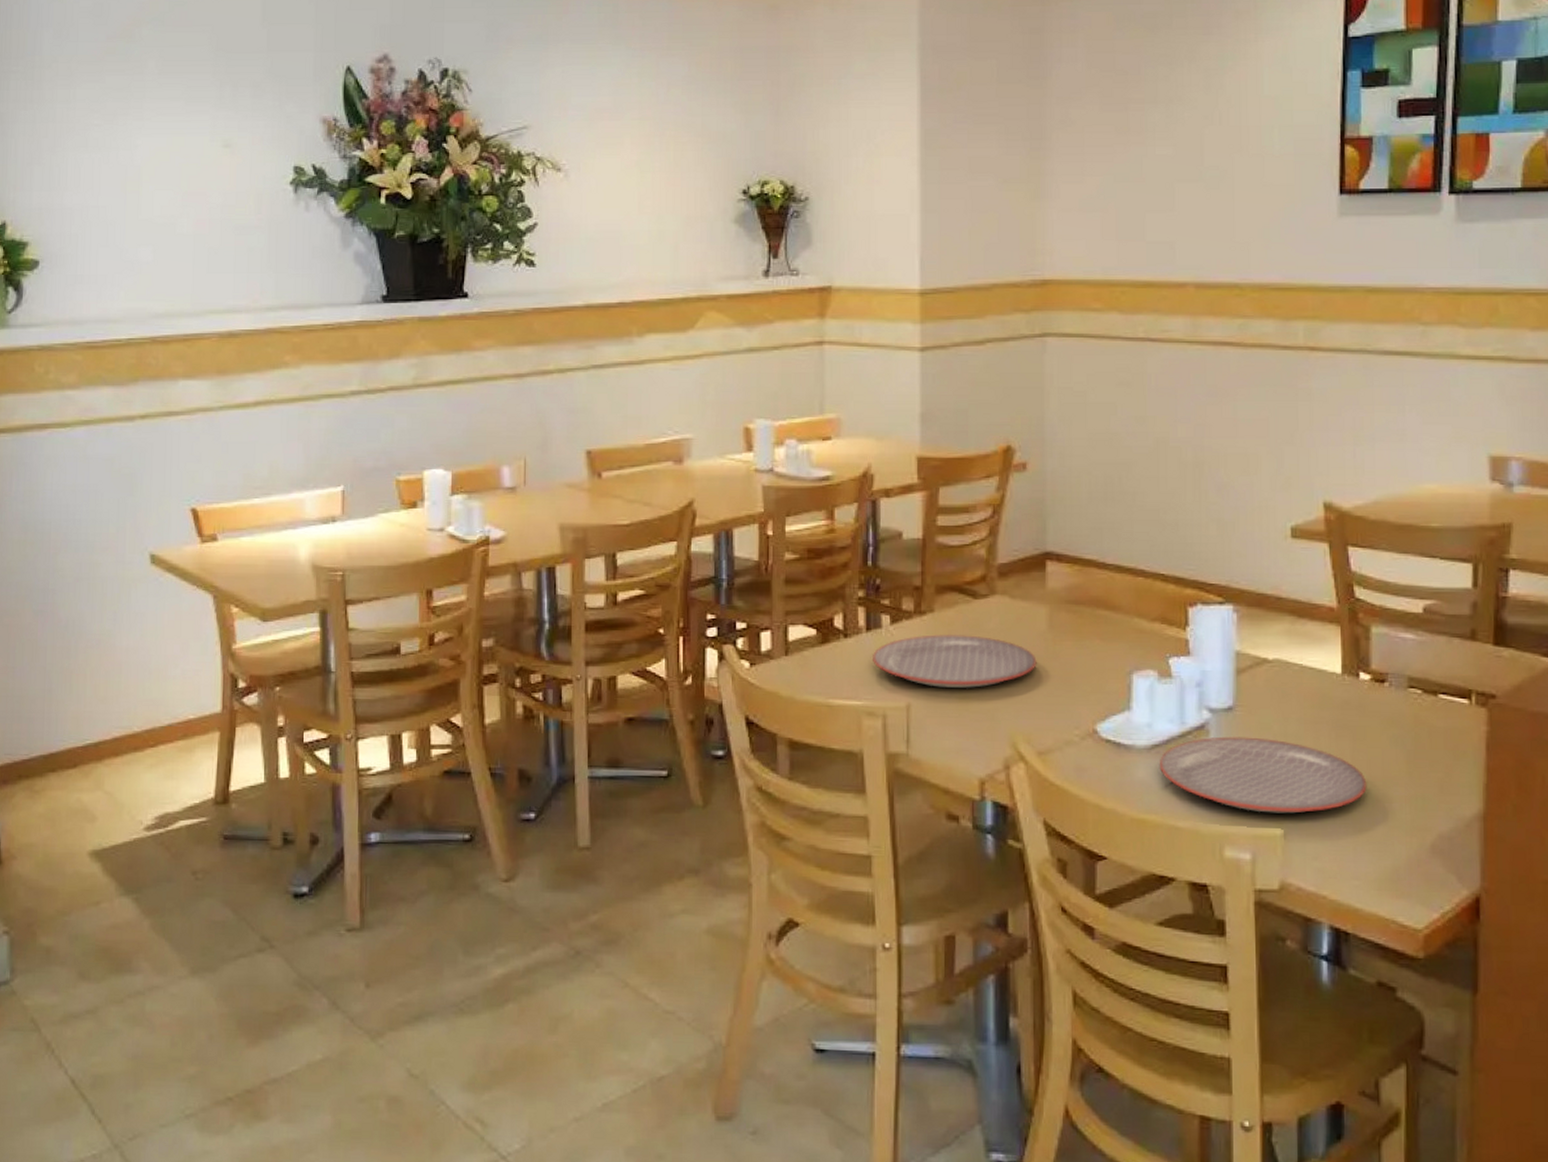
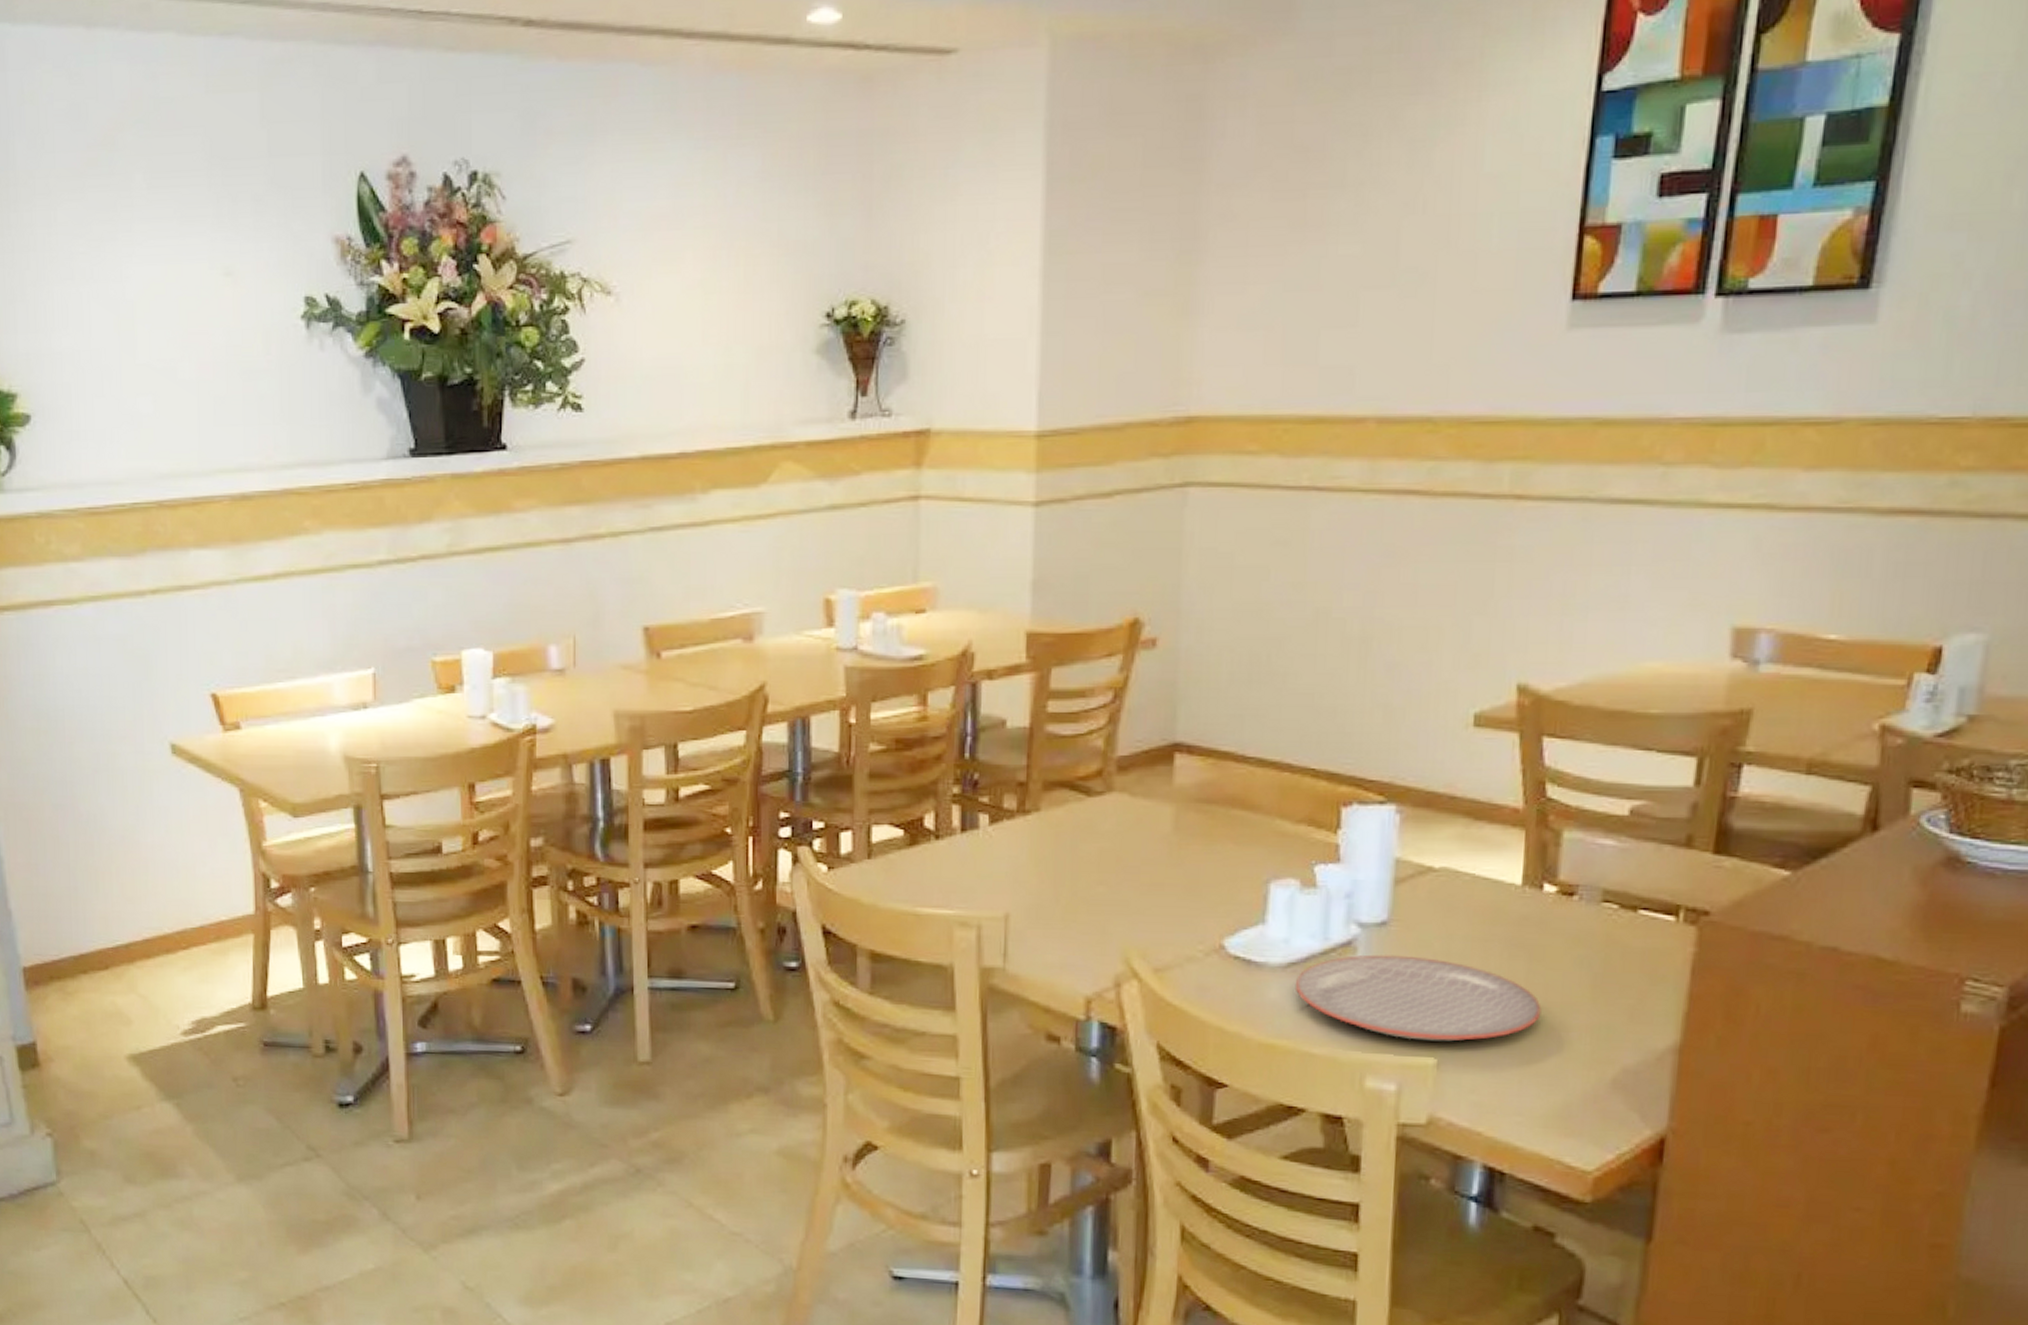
plate: present [873,634,1037,688] -> none [967,836,1158,897]

